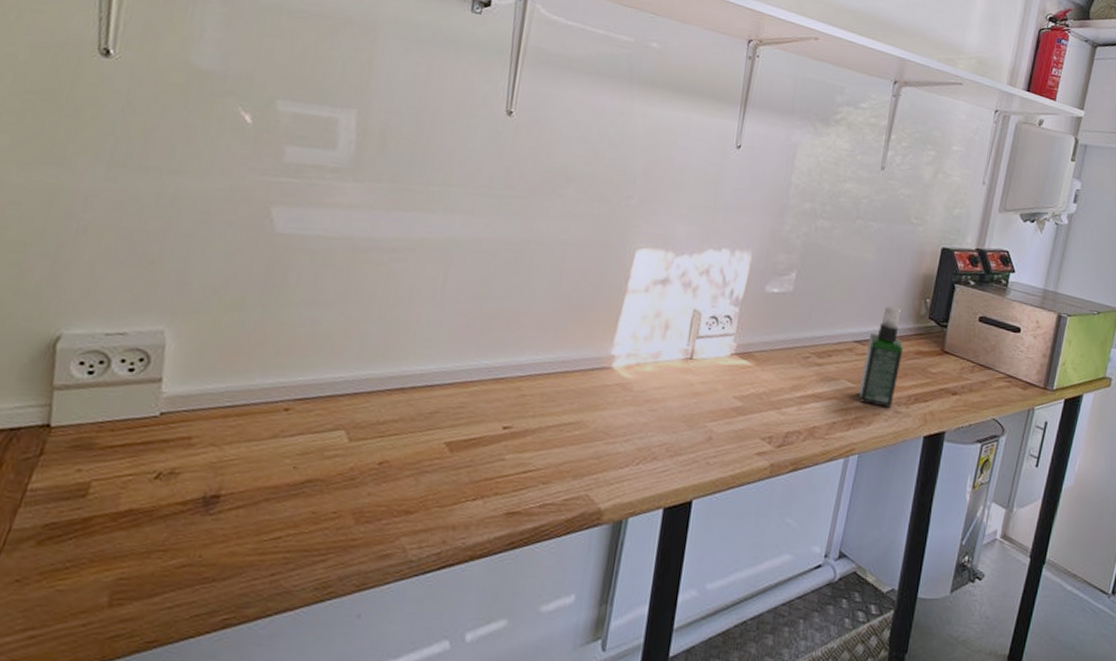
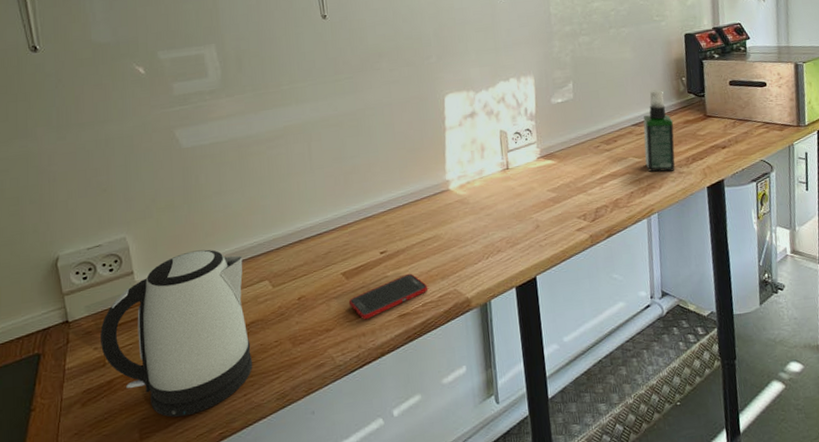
kettle: none [87,369,319,587] -> present [100,249,253,417]
cell phone: none [444,461,554,509] -> present [348,273,428,320]

